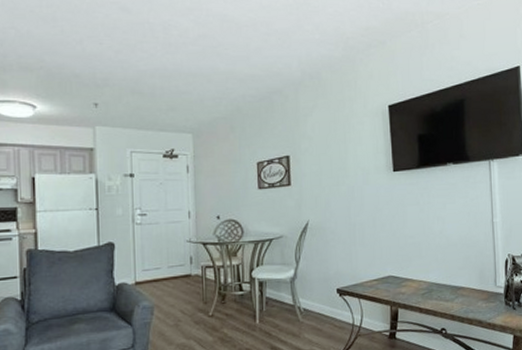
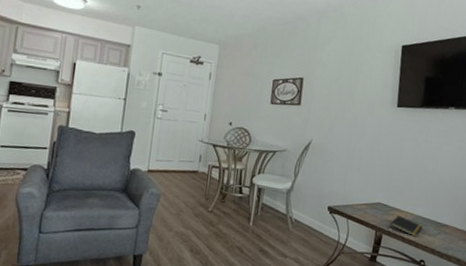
notepad: none [404,285,439,306] -> present [389,215,423,237]

